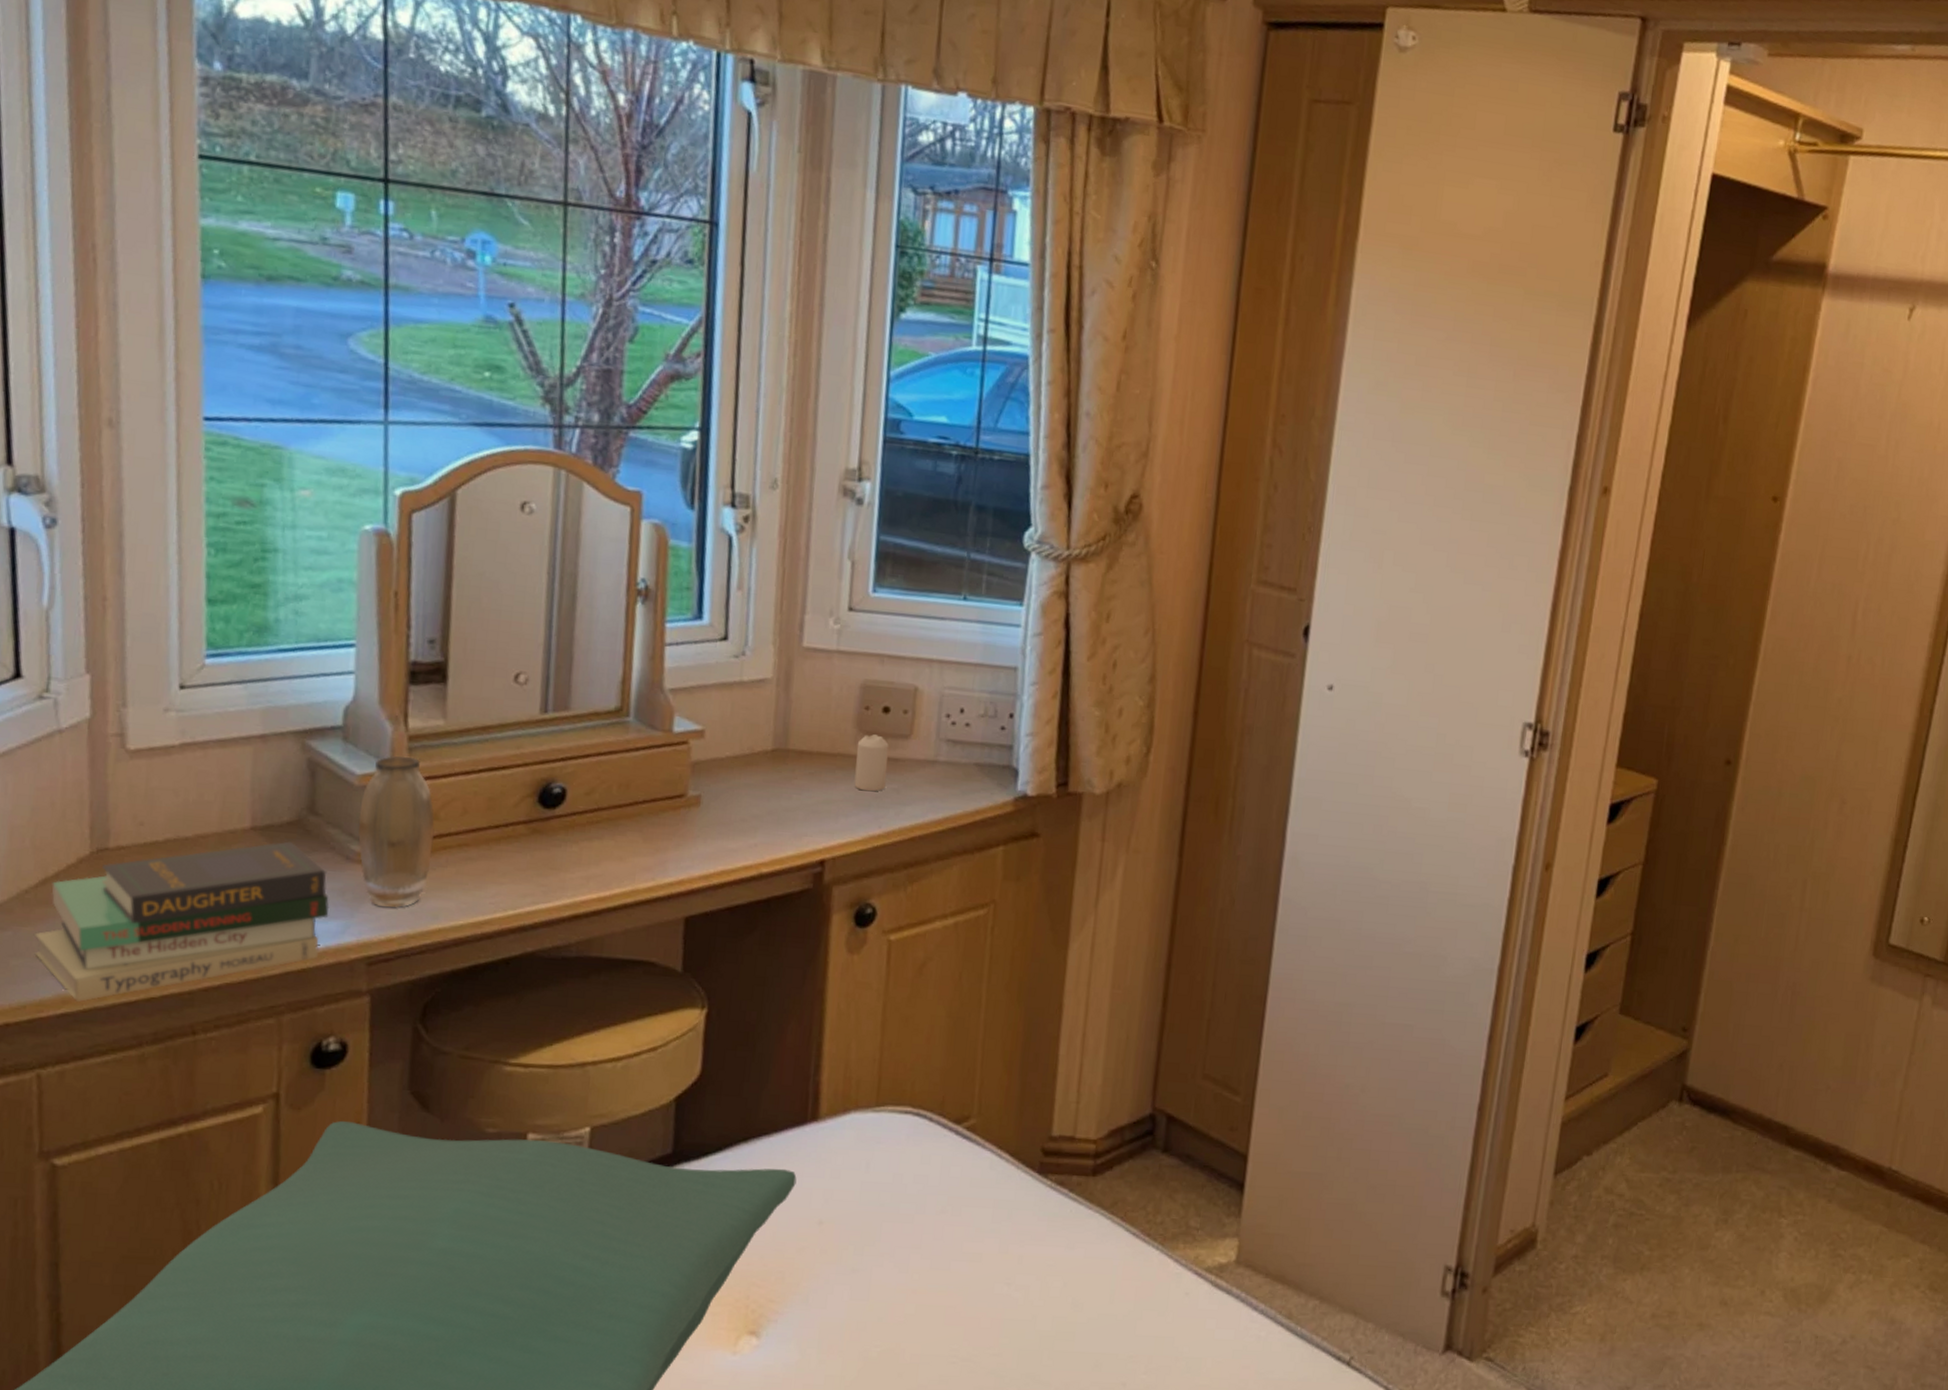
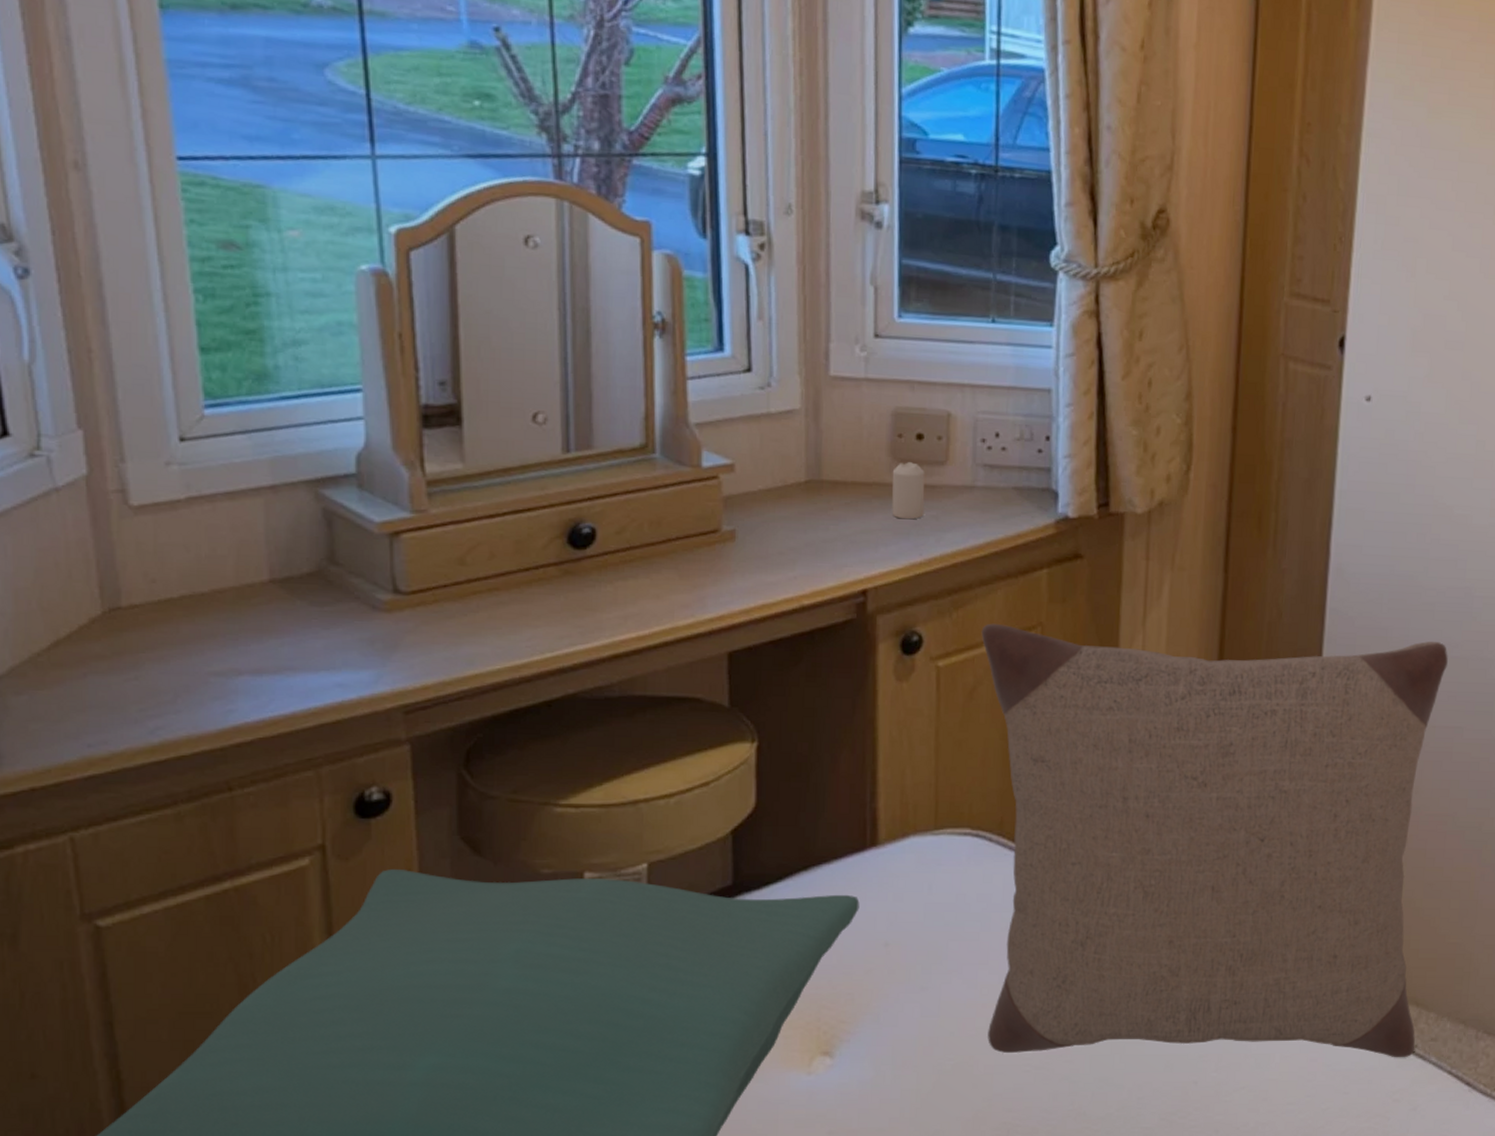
books: present [34,841,330,1003] -> none [52,593,360,764]
vase: present [357,756,435,907] -> none [382,501,462,655]
pillow: none [915,898,1401,1370] -> present [981,623,1448,1058]

